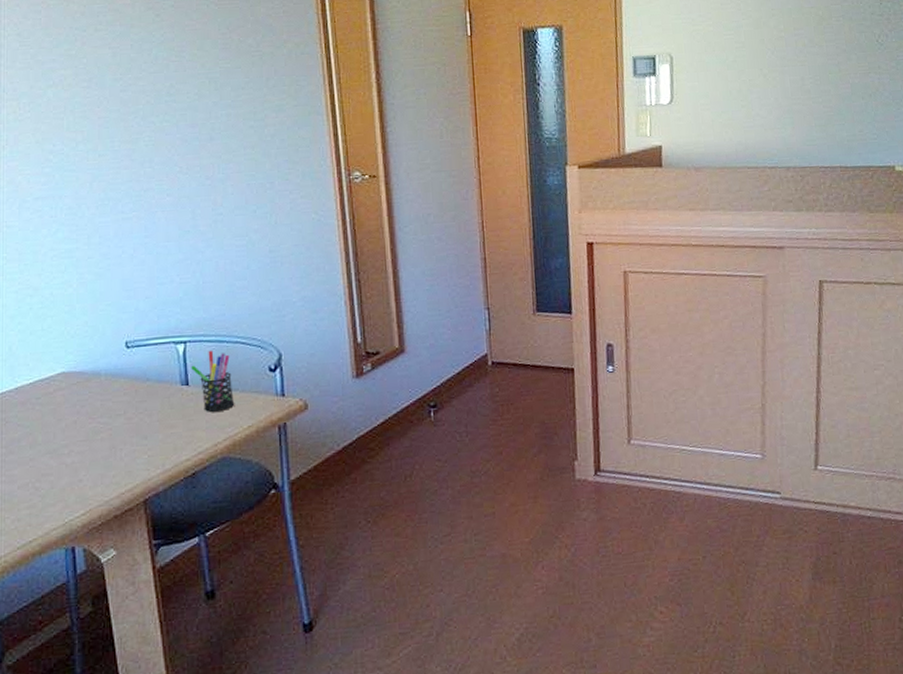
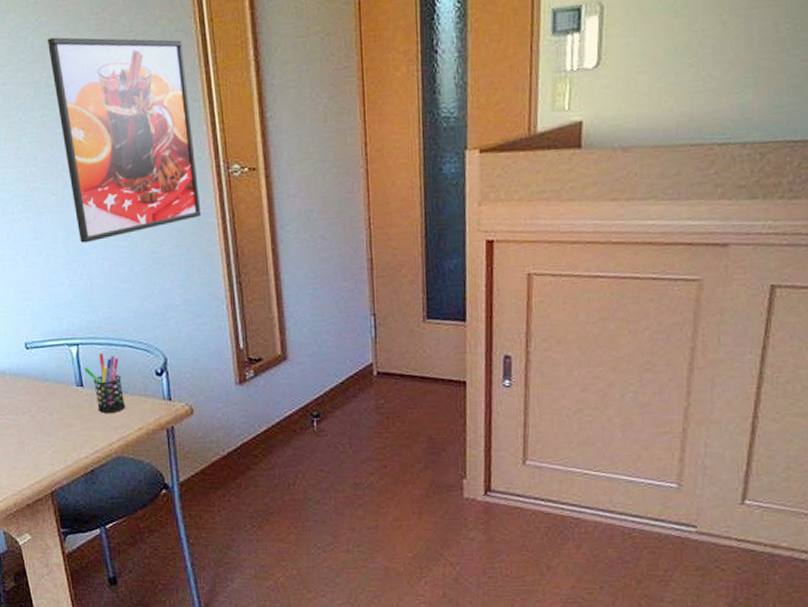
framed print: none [172,51,322,242] -> present [47,37,202,243]

